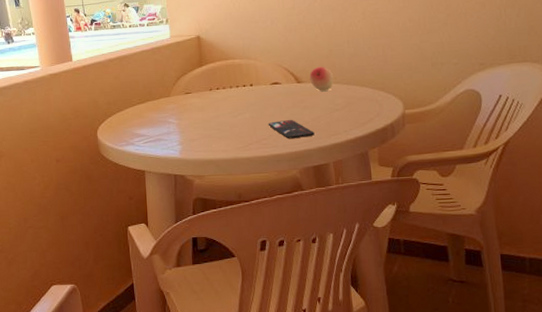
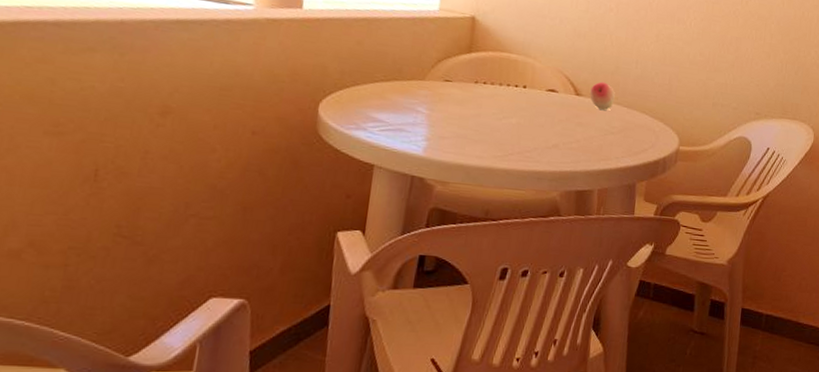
smartphone: present [268,120,315,139] -> none [535,133,584,157]

